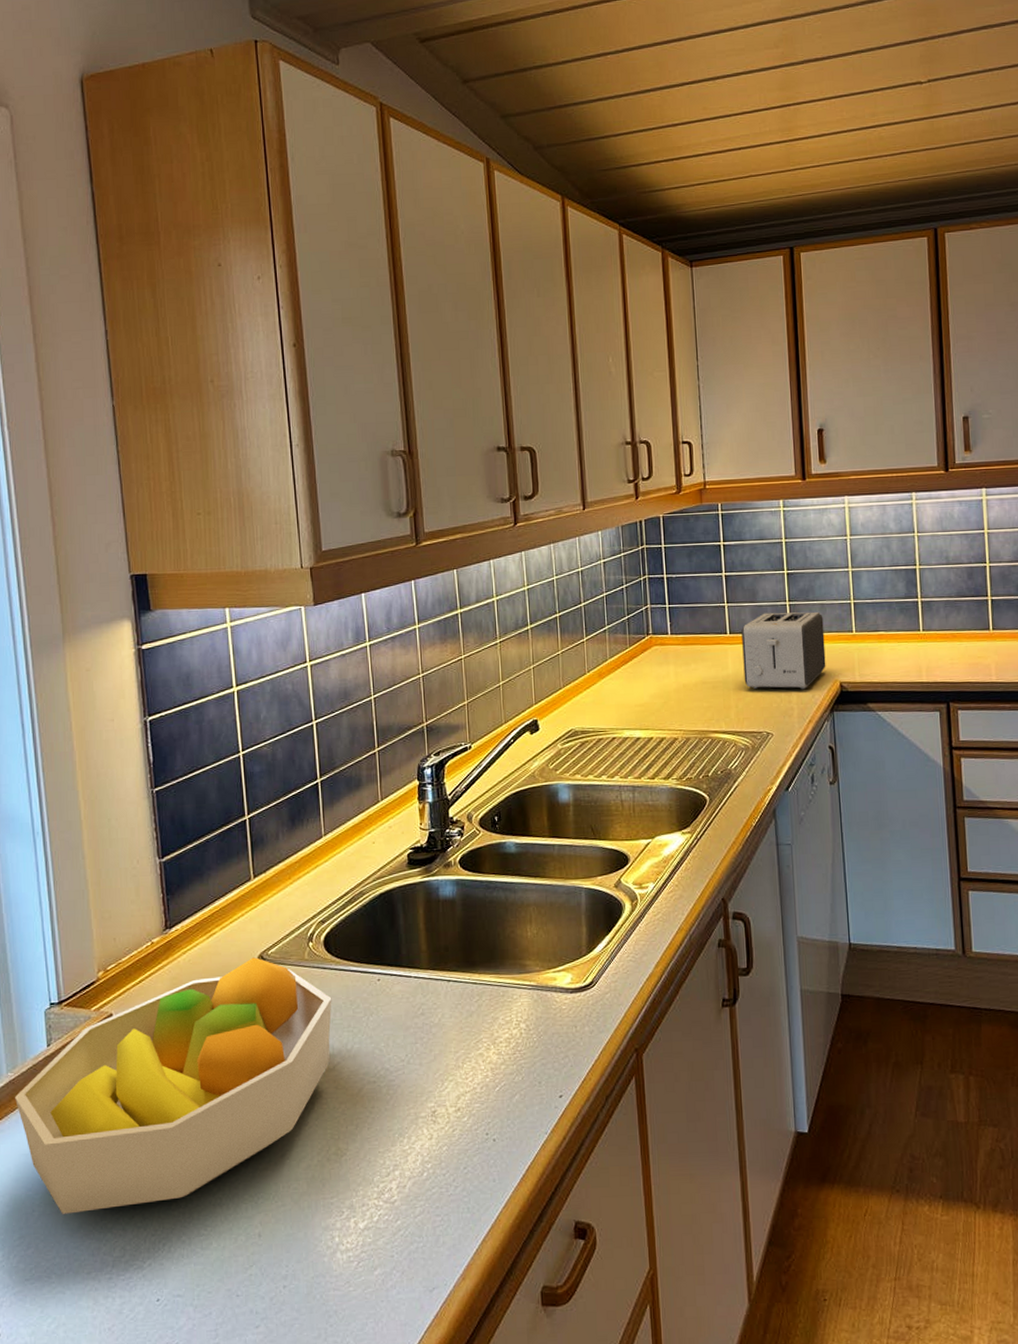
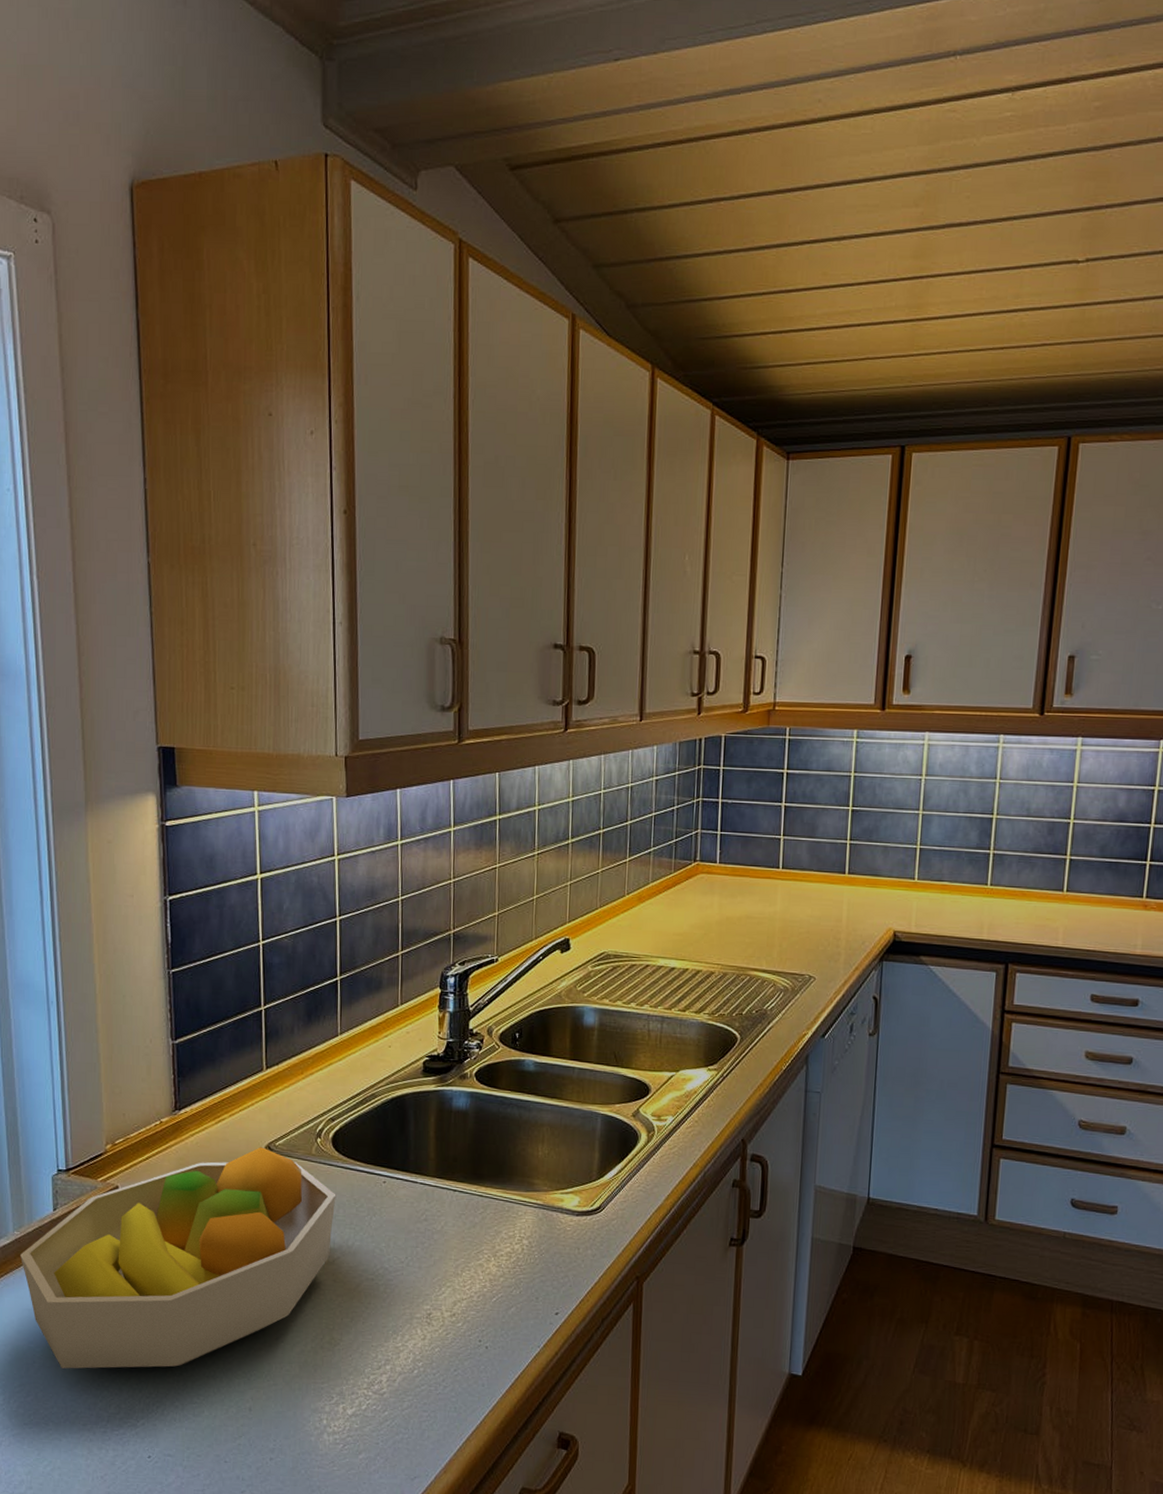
toaster: present [741,611,826,690] -> none [792,850,885,935]

